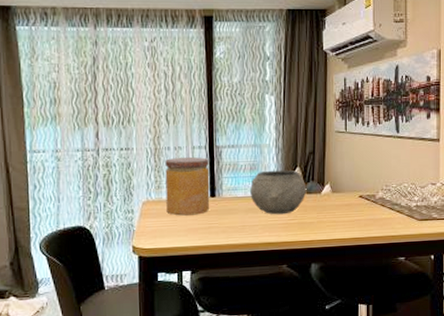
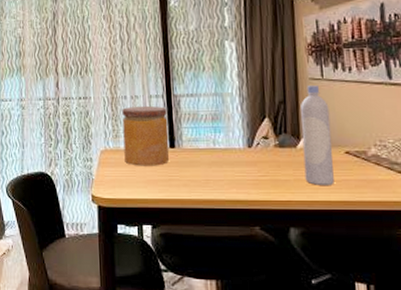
bowl: present [250,170,307,215] -> none [213,120,279,170]
bottle: none [326,137,350,226] -> present [300,84,334,185]

